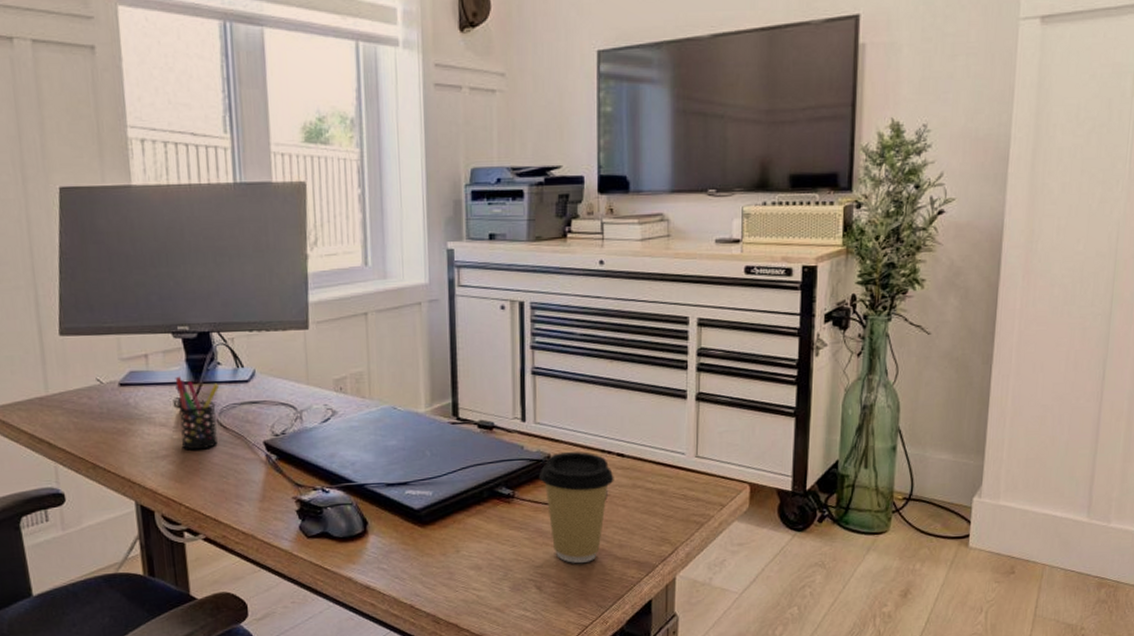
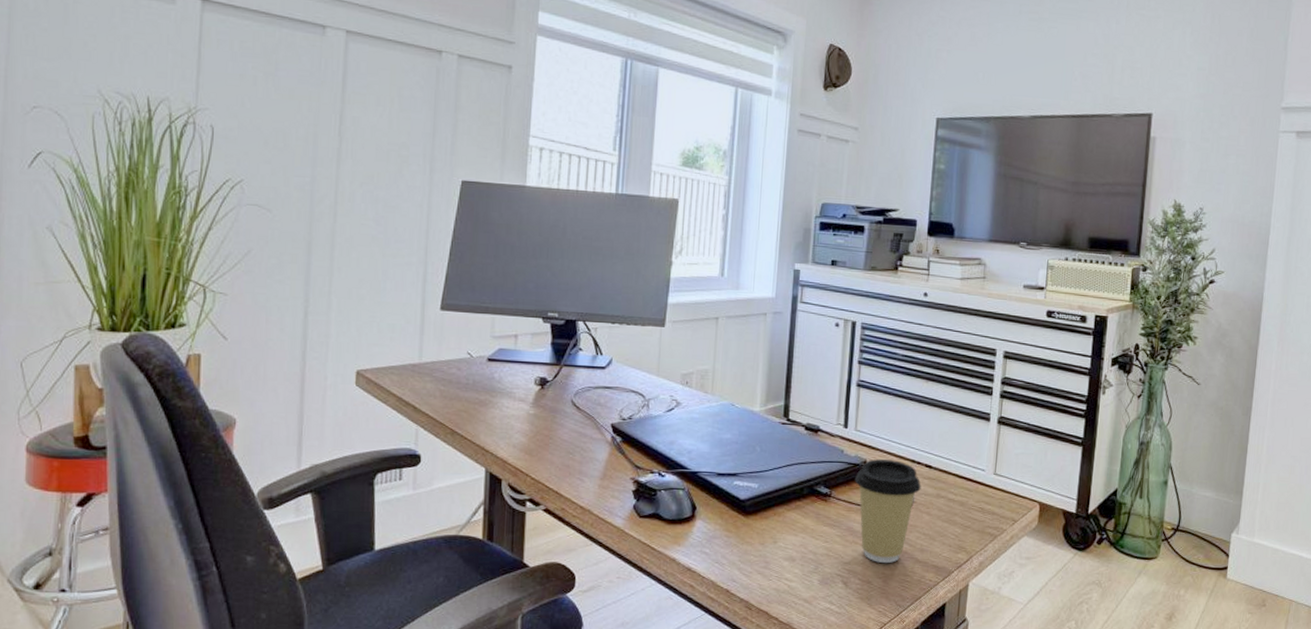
pen holder: present [175,376,219,450] -> none [536,357,577,426]

